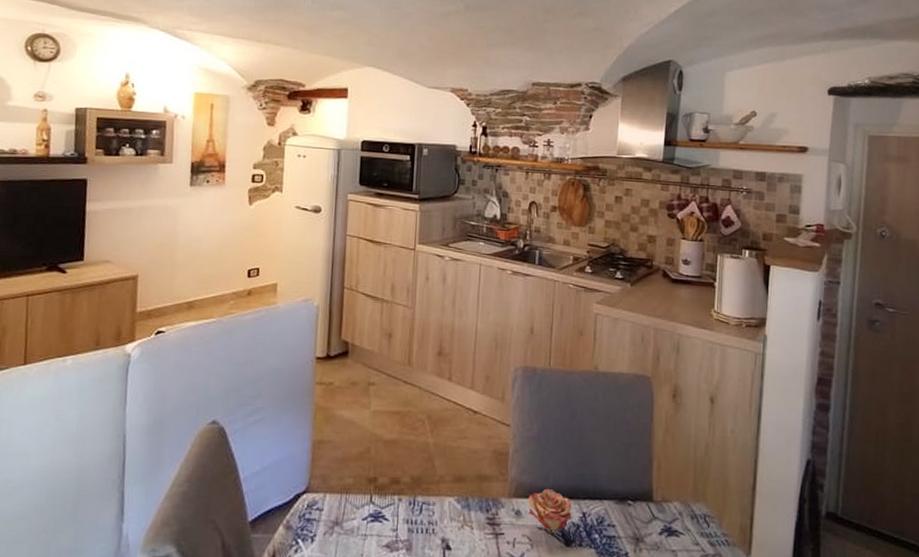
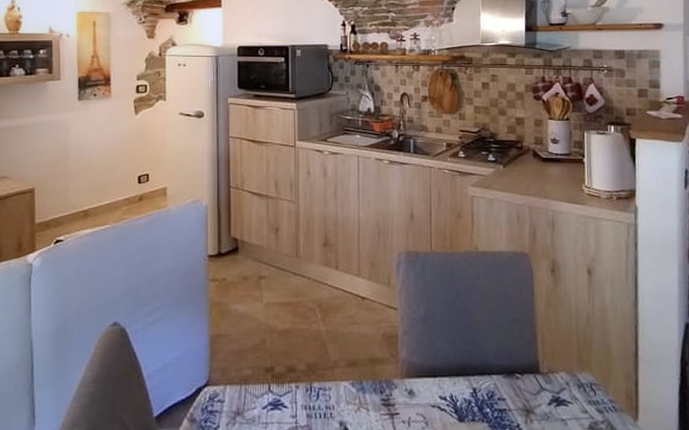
flower: present [528,488,572,533] -> none [419,367,463,410]

